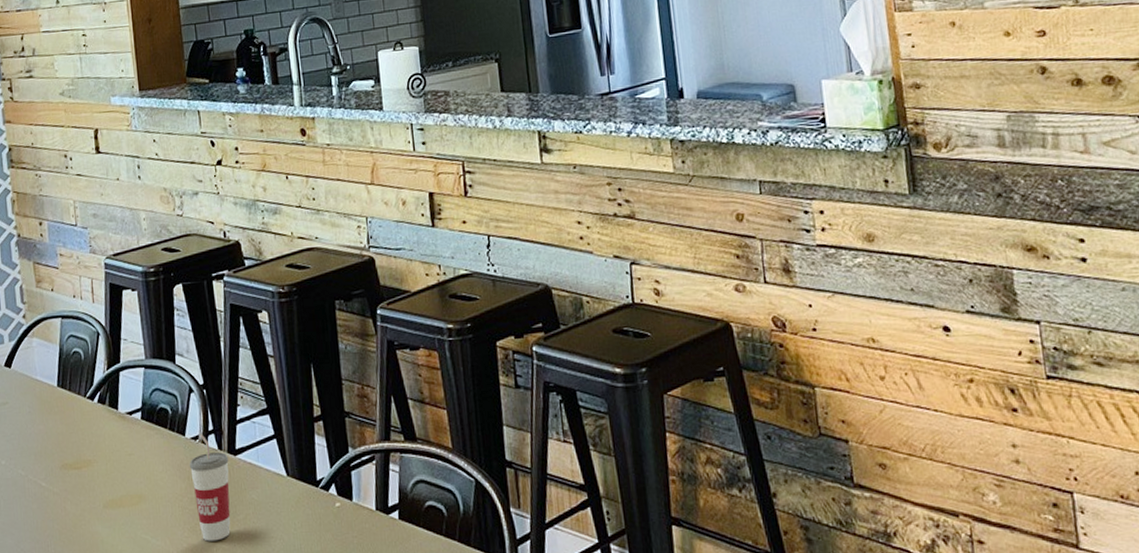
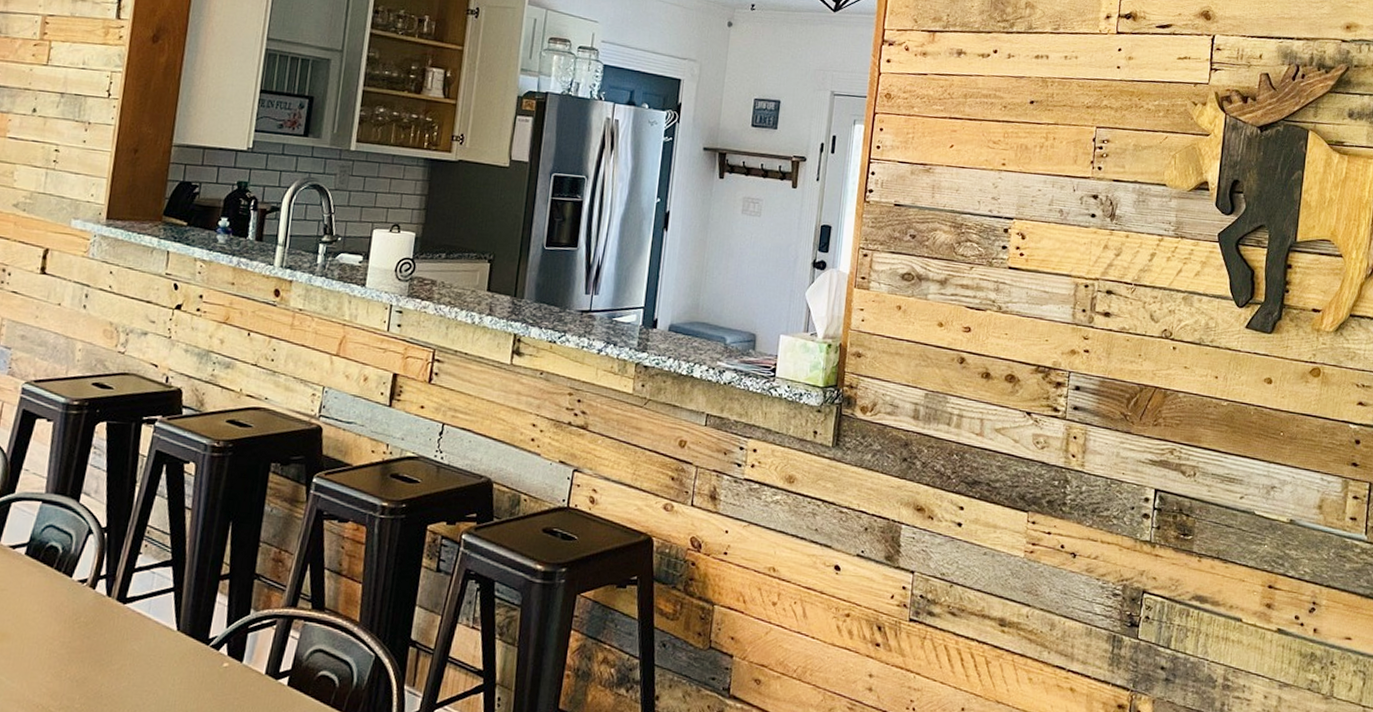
cup: present [190,434,231,542] -> none [65,577,116,689]

